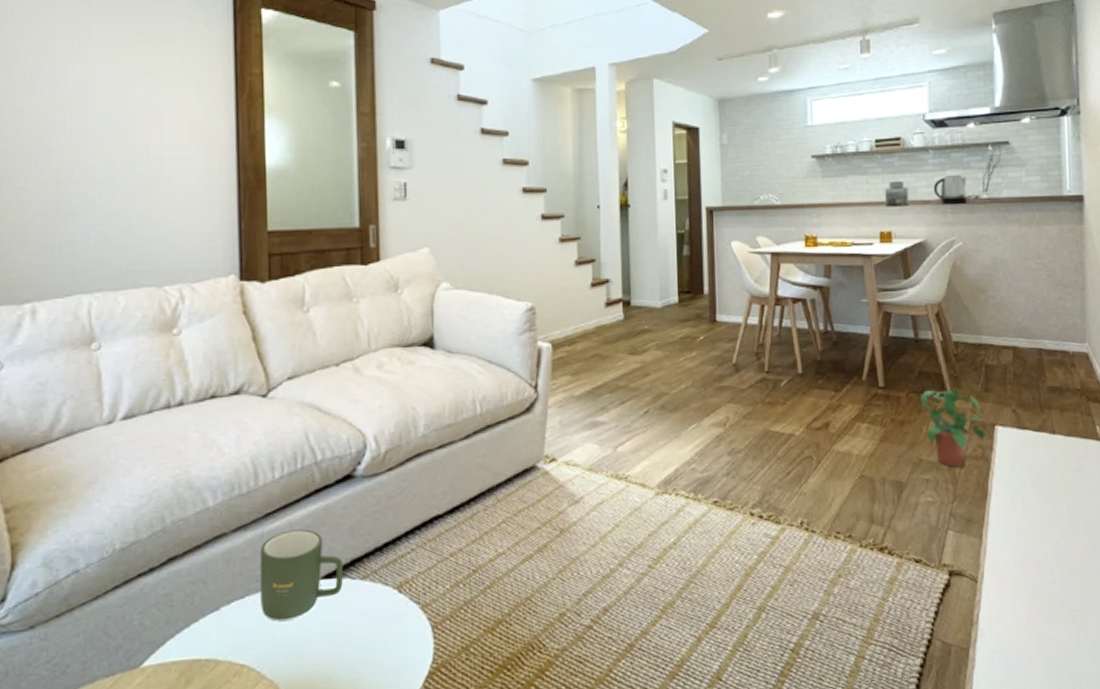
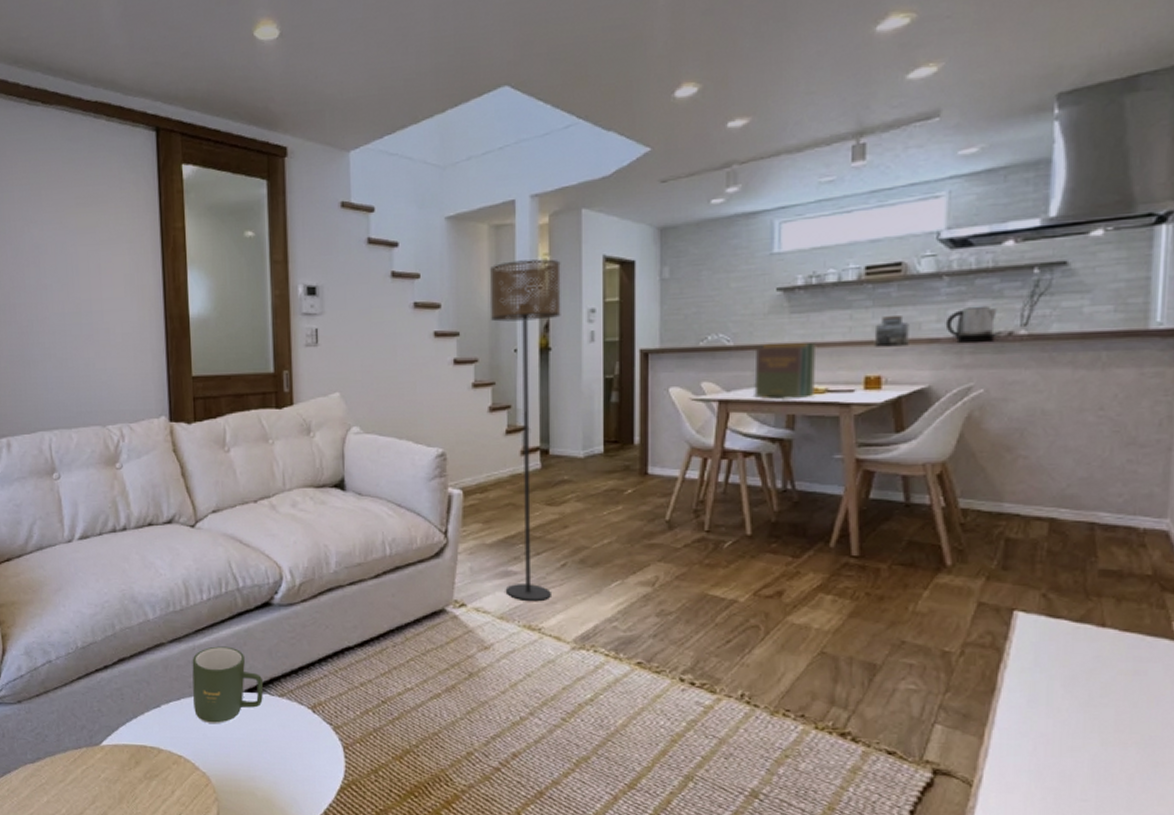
floor lamp: none [574,122,638,451] -> present [490,259,561,602]
books: none [798,202,844,252] -> present [754,343,817,399]
potted plant: present [915,389,986,468] -> none [901,561,1000,655]

